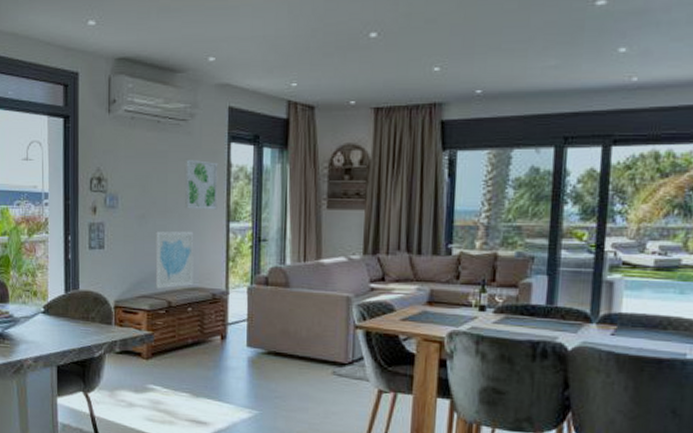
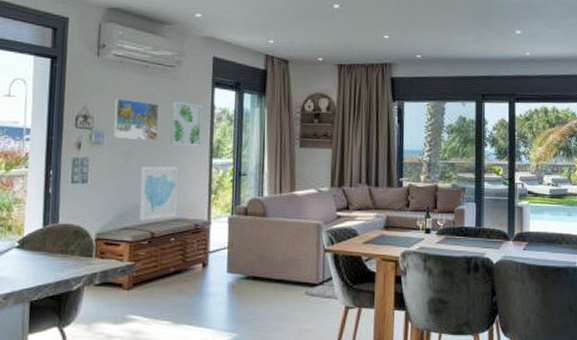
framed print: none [126,158,173,203] -> present [112,98,159,140]

